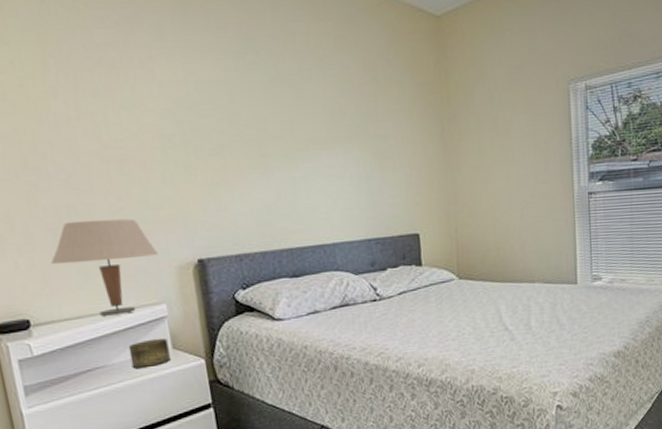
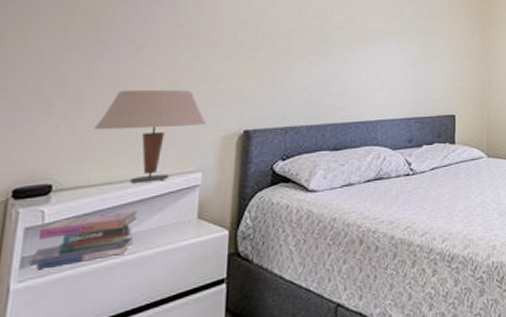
books: none [32,342,118,396] -> present [30,210,137,269]
decorative box: present [128,338,170,369] -> none [149,207,194,240]

